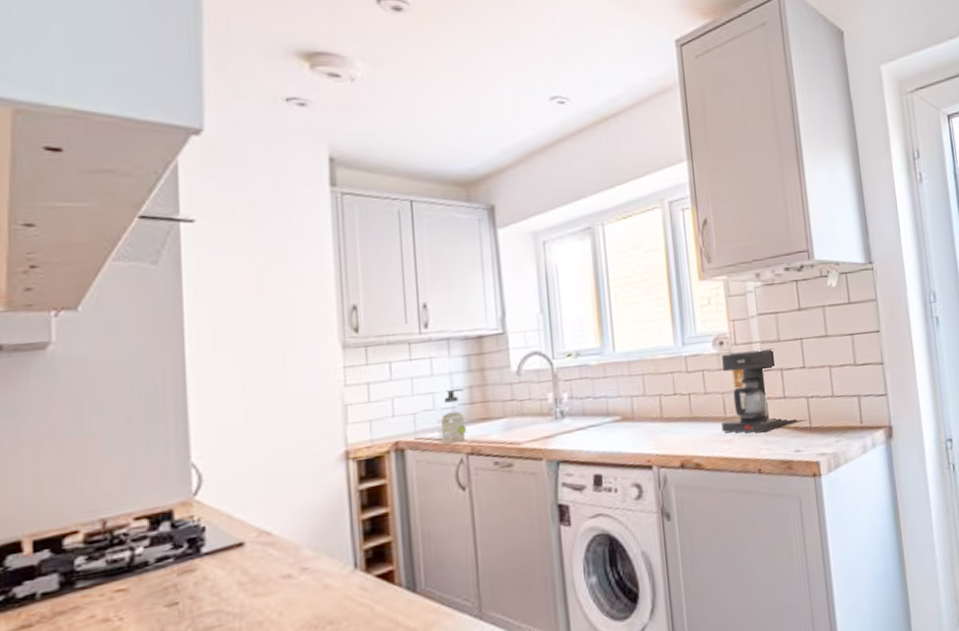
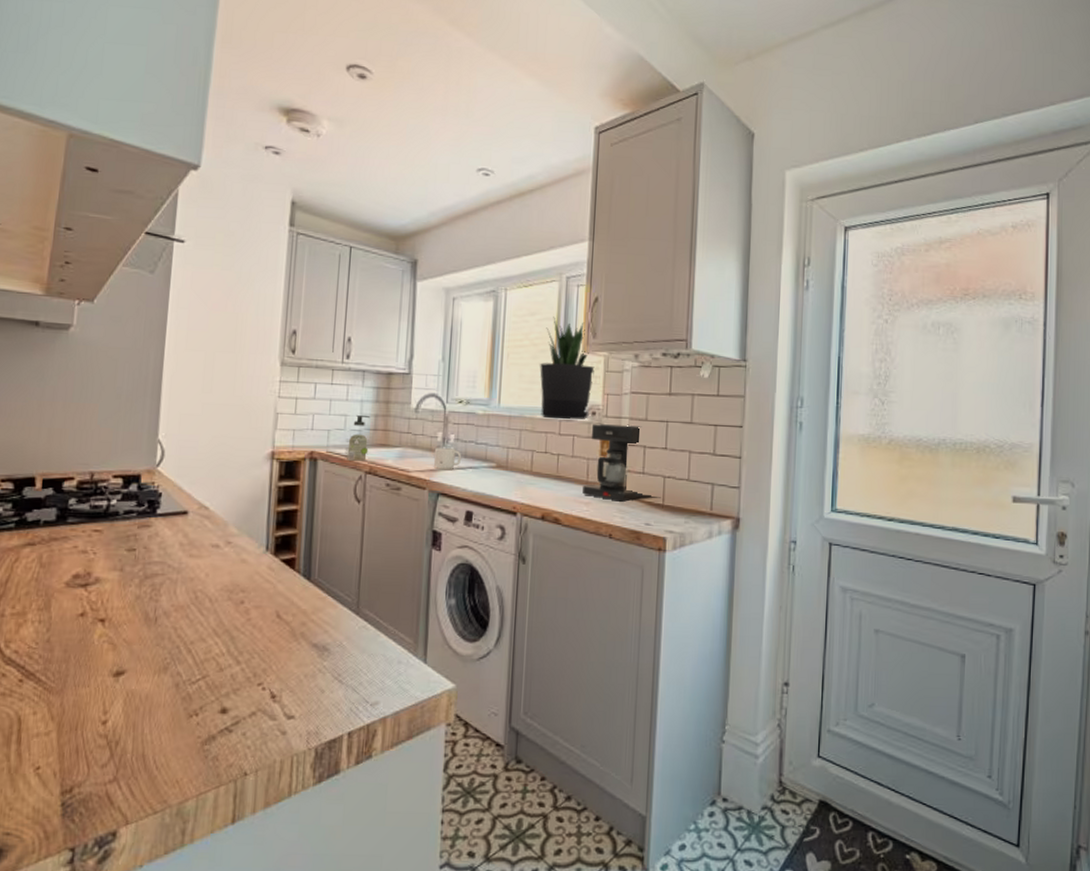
mug: none [546,408,580,436] -> present [433,448,462,470]
planter: none [654,246,716,357] -> present [540,317,595,420]

